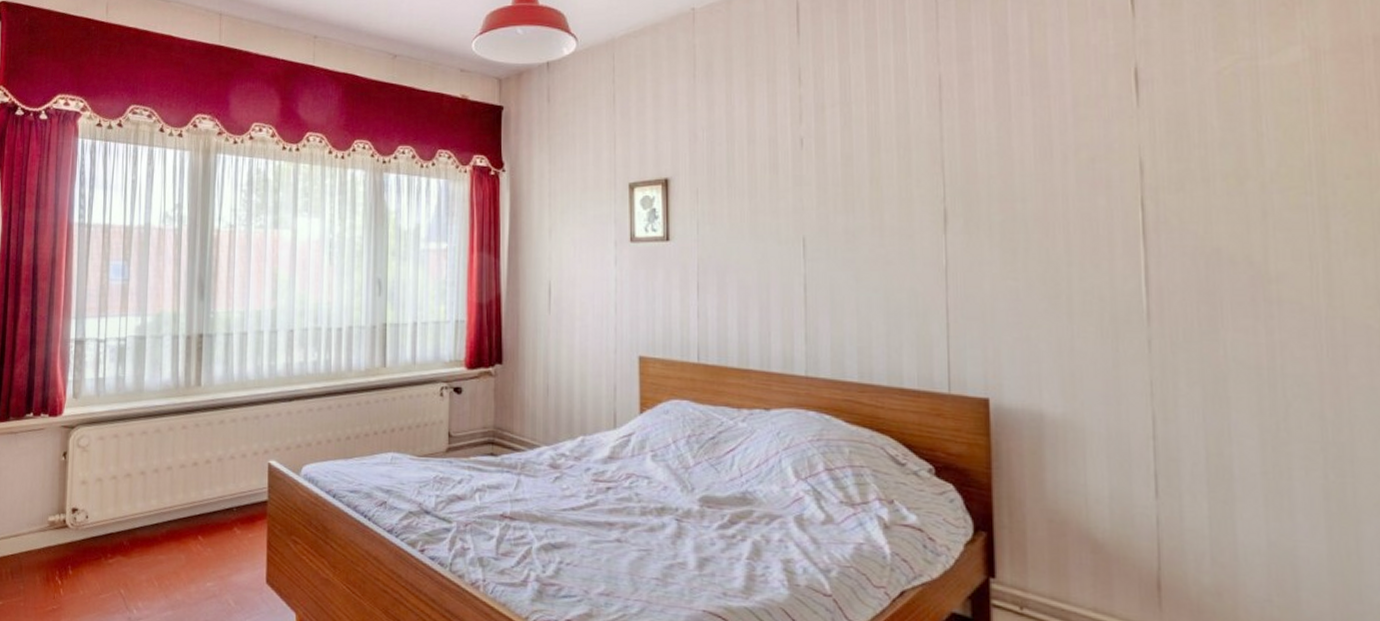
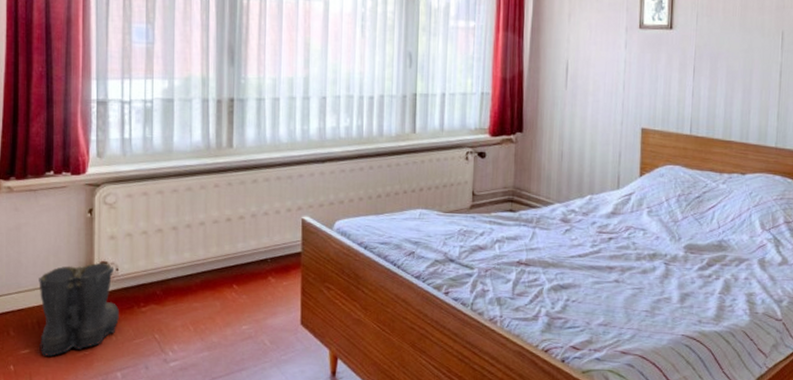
boots: none [10,509,87,610] -> present [38,262,119,357]

